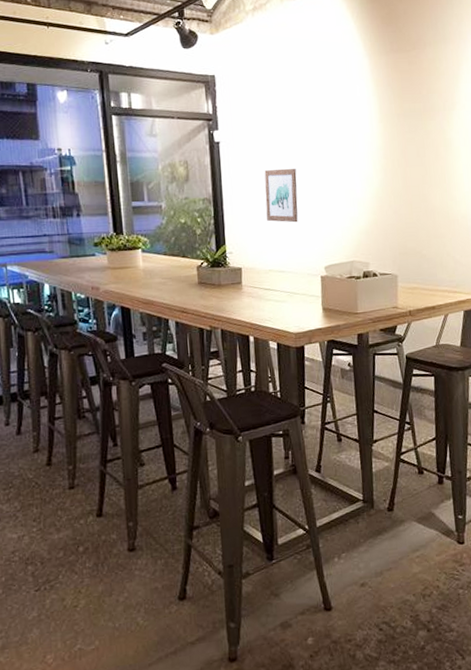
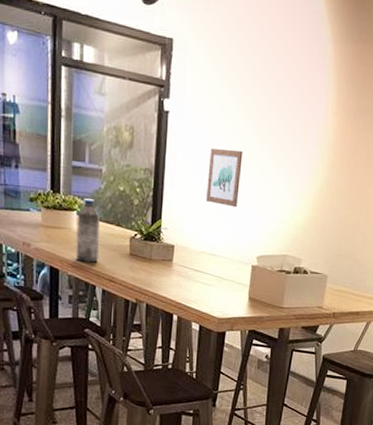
water bottle: none [142,235,168,298] -> present [75,198,100,263]

